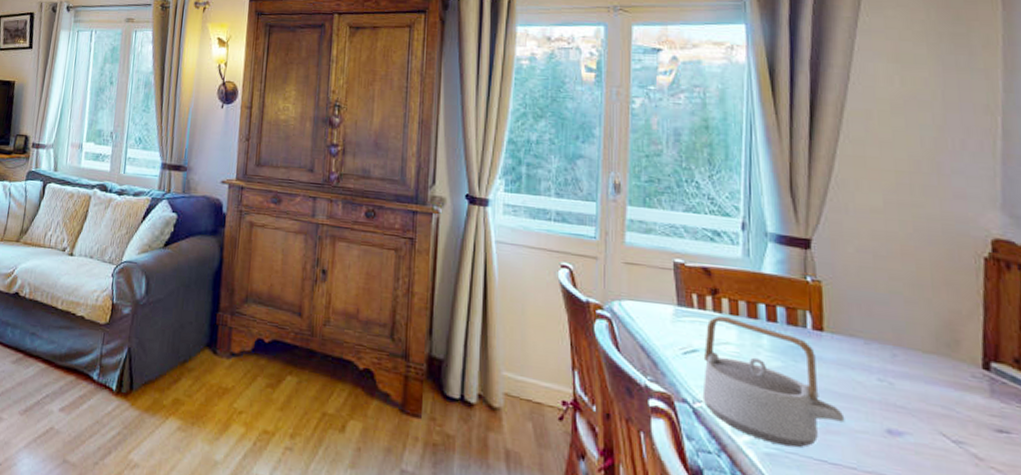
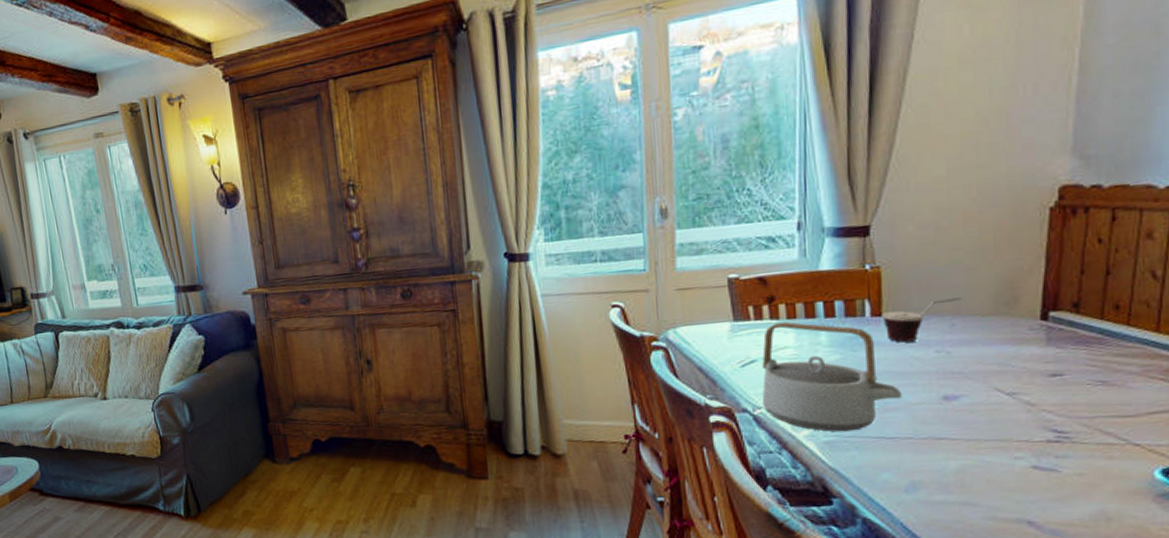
cup: none [823,326,902,365] -> present [881,297,962,343]

